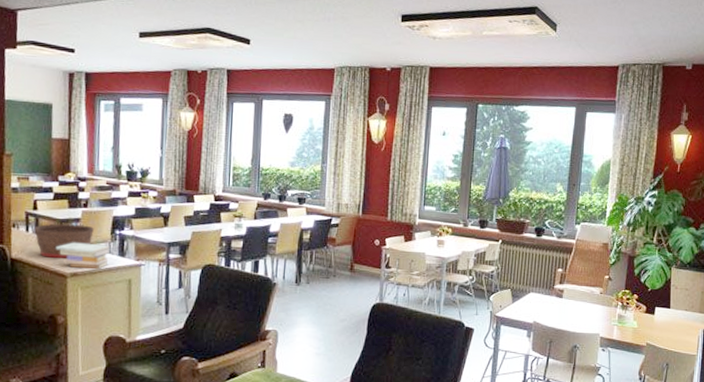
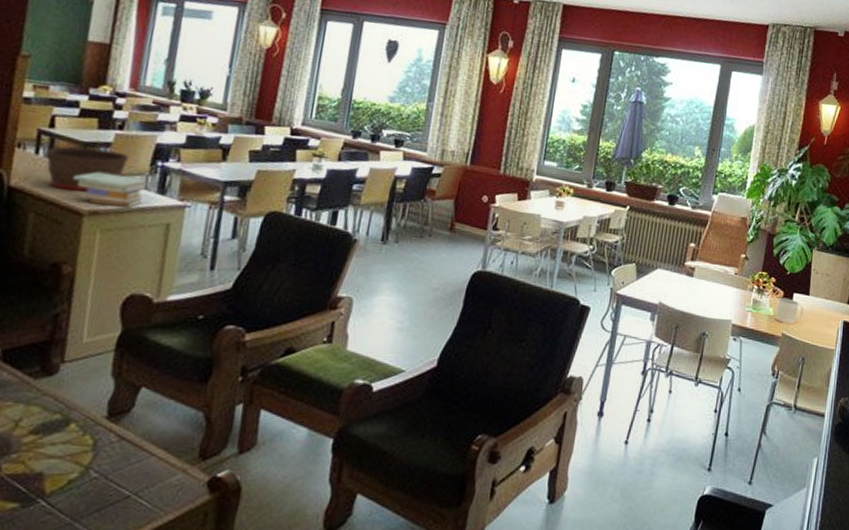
mug: none [639,311,665,335] -> present [775,297,804,325]

